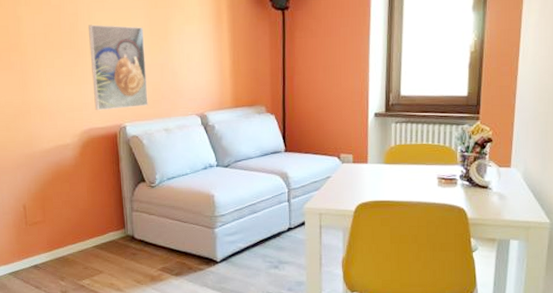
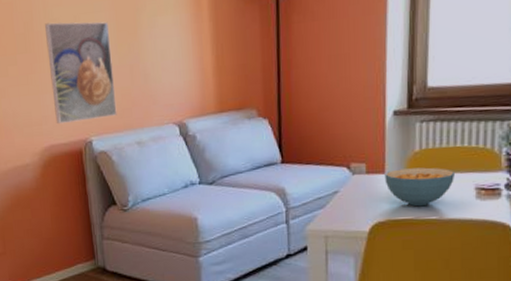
cereal bowl: none [367,159,422,191] -> present [384,167,456,207]

